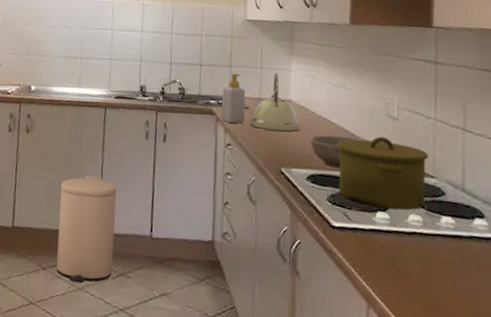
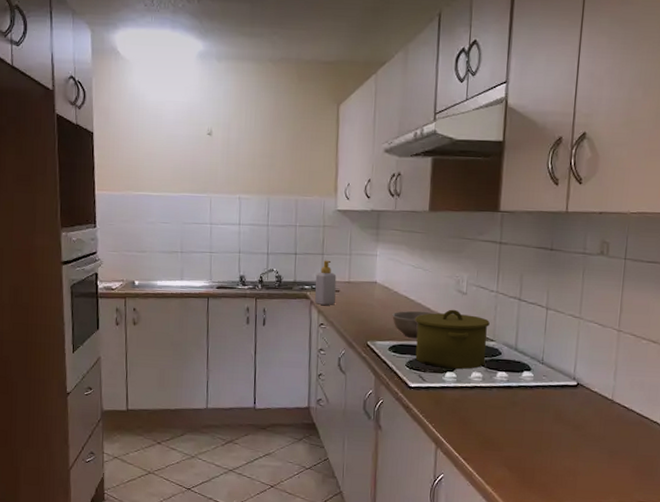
pedal bin: present [56,176,117,284] -> none [169,360,223,453]
kettle: present [250,72,301,132] -> none [341,257,384,310]

